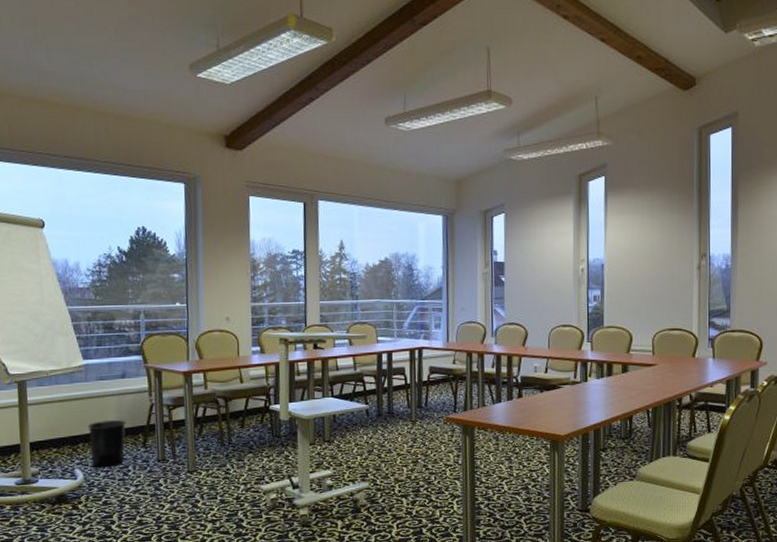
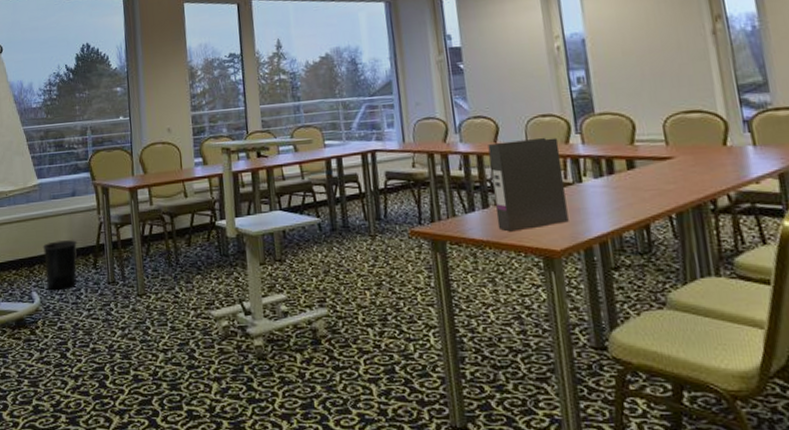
binder: none [517,343,574,420] -> present [488,137,569,232]

